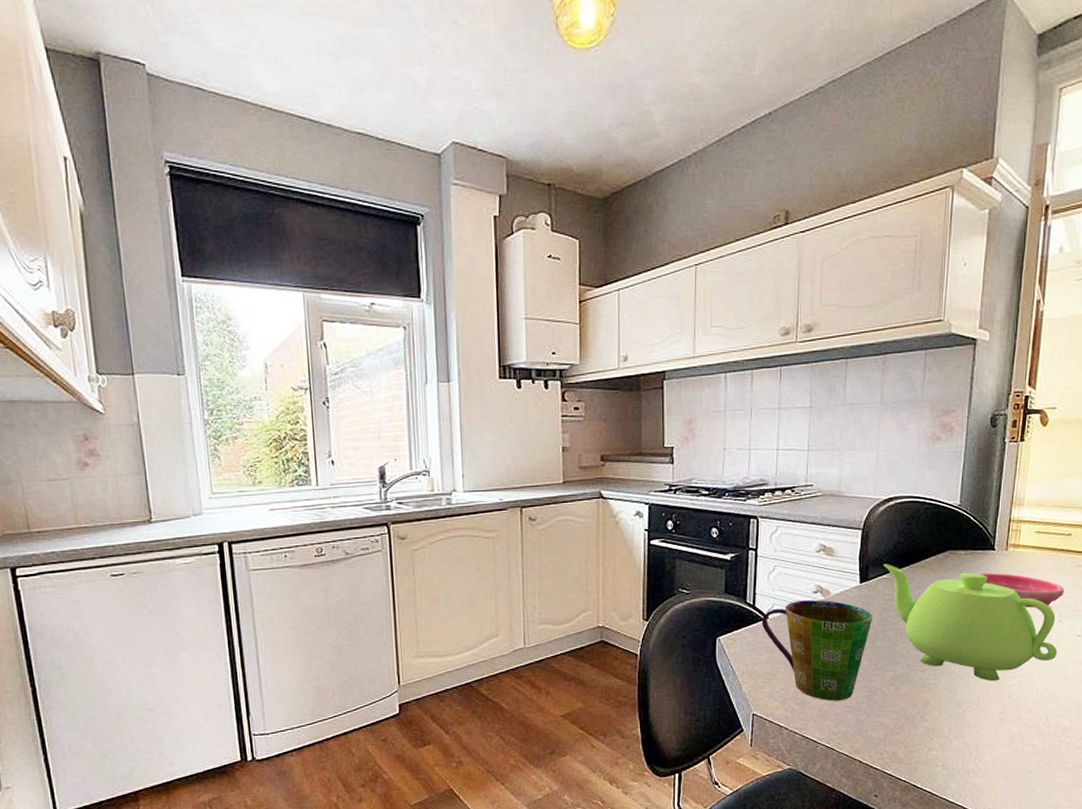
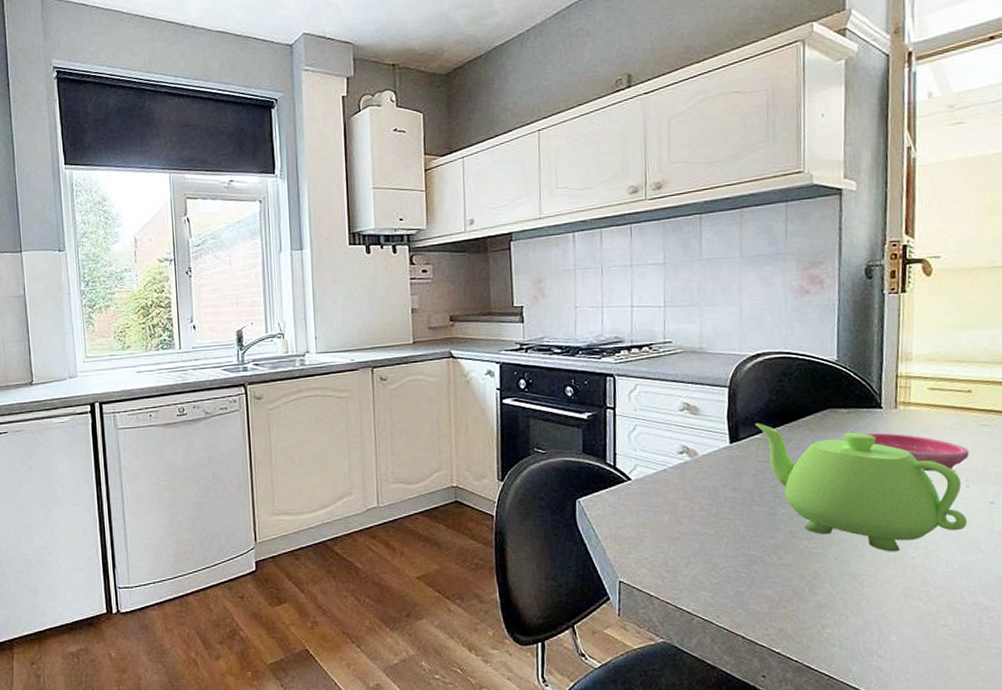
cup: present [761,600,873,701] -> none [623,461,747,570]

